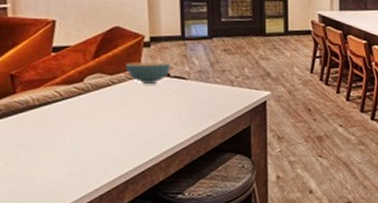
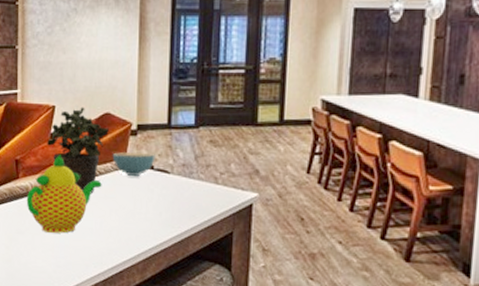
teapot: none [27,68,116,144] -> present [26,155,102,234]
potted plant: none [48,21,120,102] -> present [47,107,109,193]

